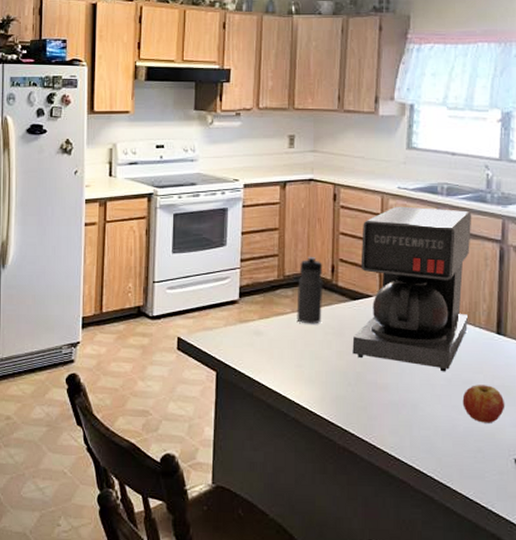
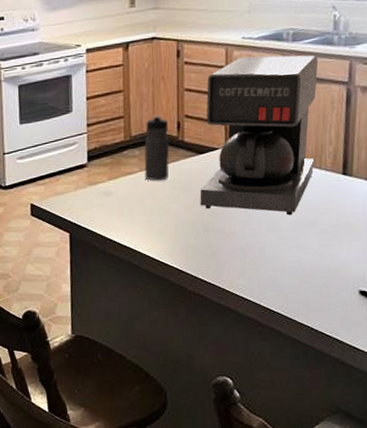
fruit: present [462,385,505,423] -> none [308,224,350,260]

